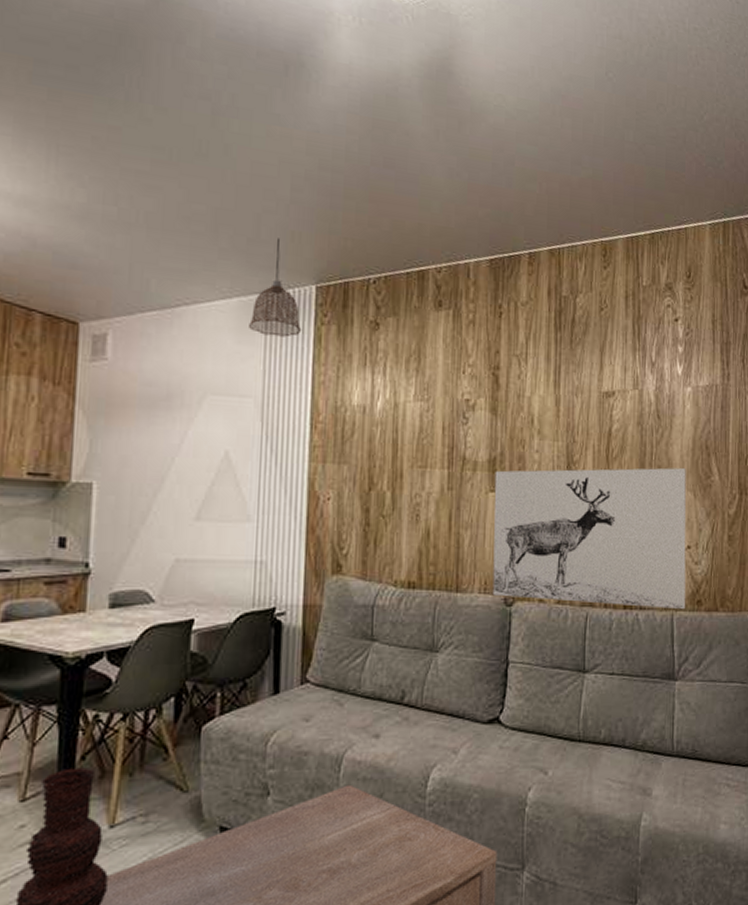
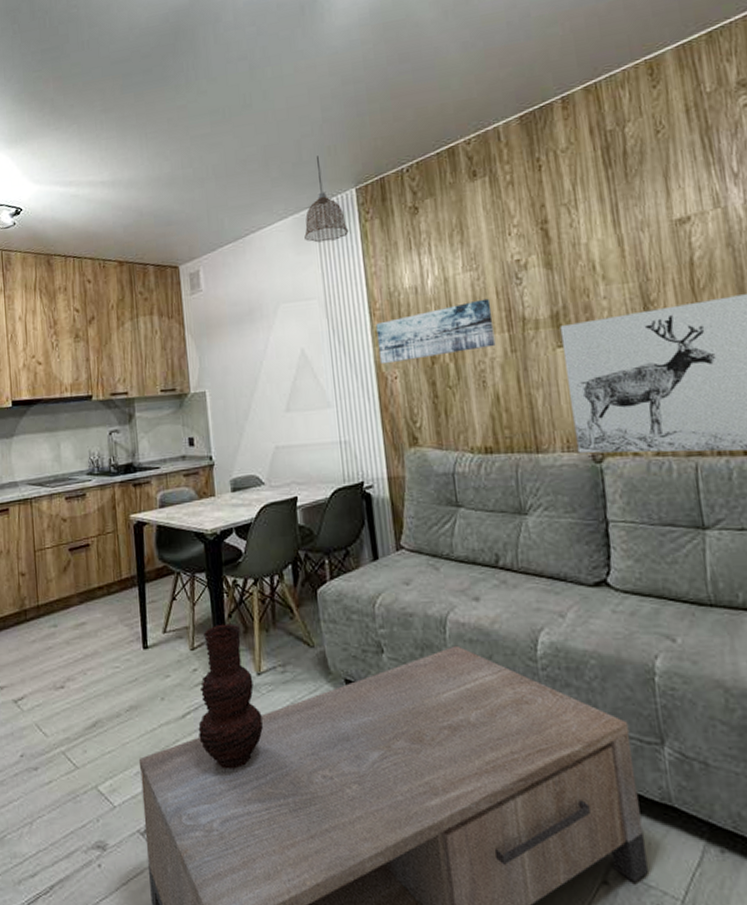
wall art: none [314,431,436,483] -> present [376,298,496,365]

